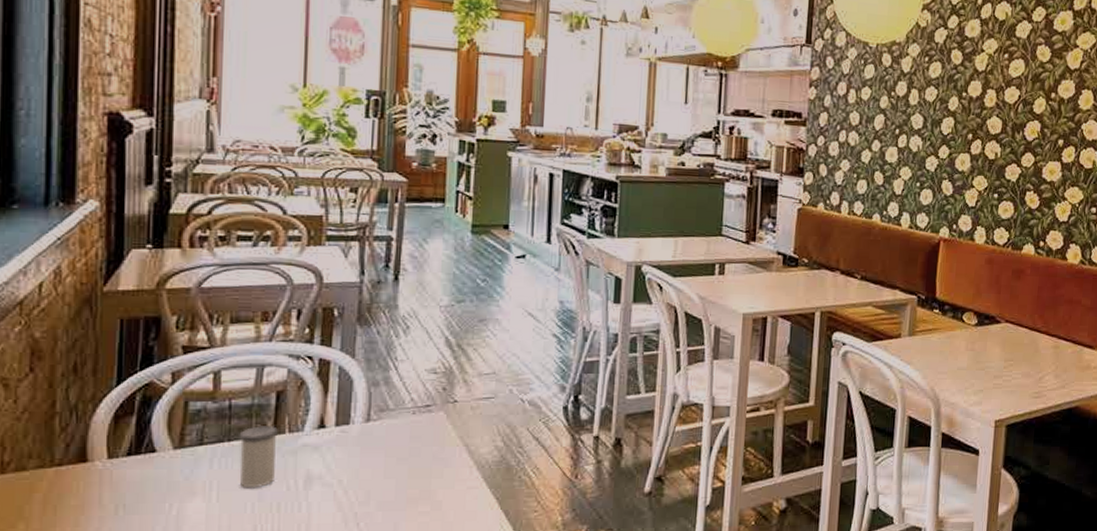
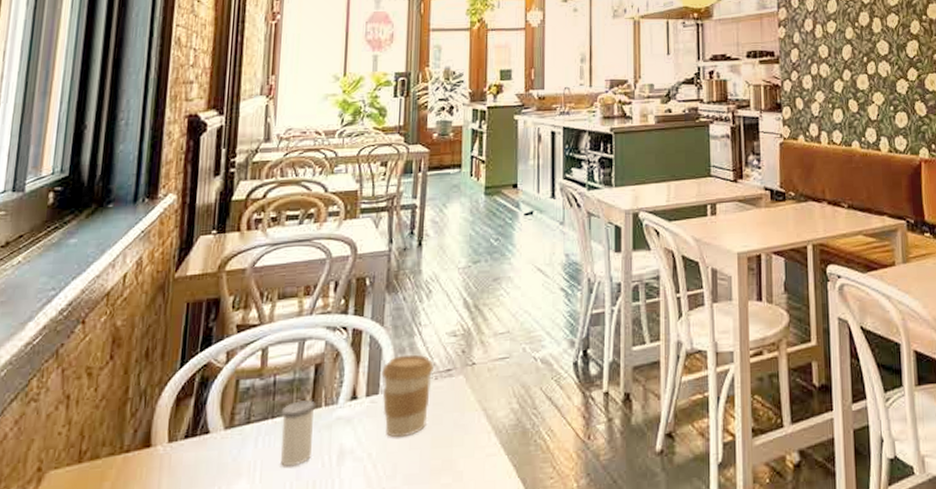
coffee cup: none [353,388,413,466] -> present [381,354,435,437]

